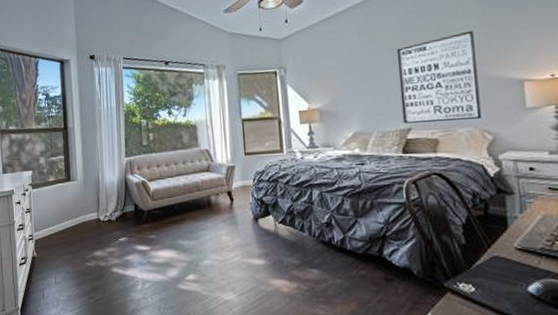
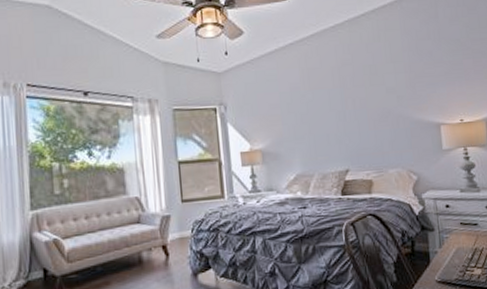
wall art: present [396,30,482,124] -> none [334,75,408,165]

